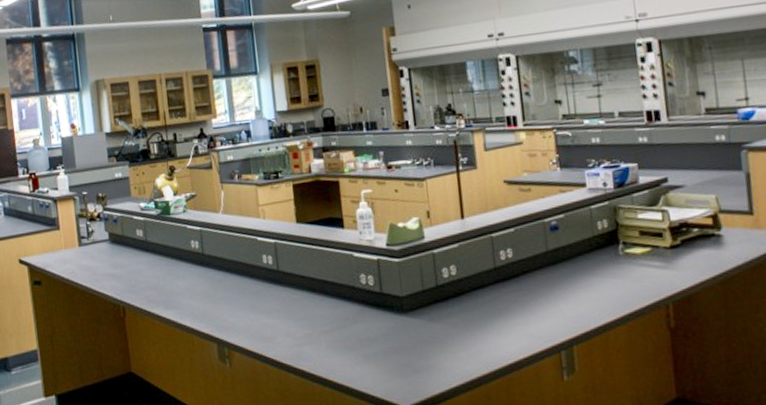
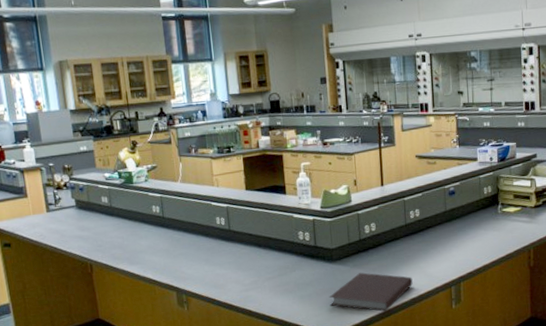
notebook: none [400,328,508,381] -> present [329,272,413,312]

